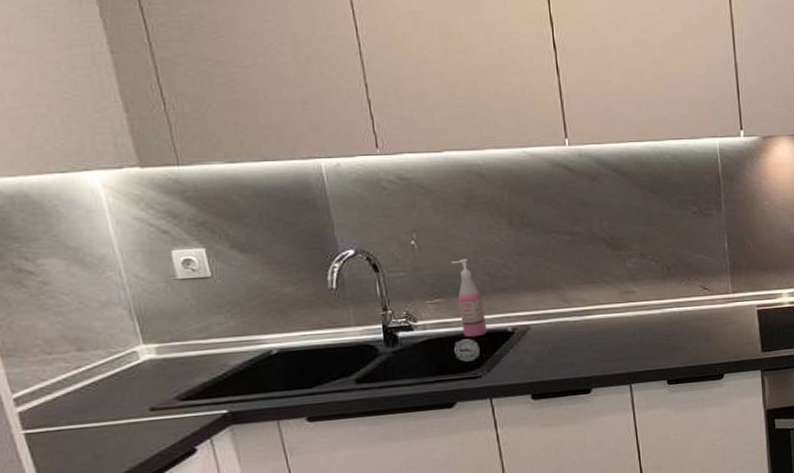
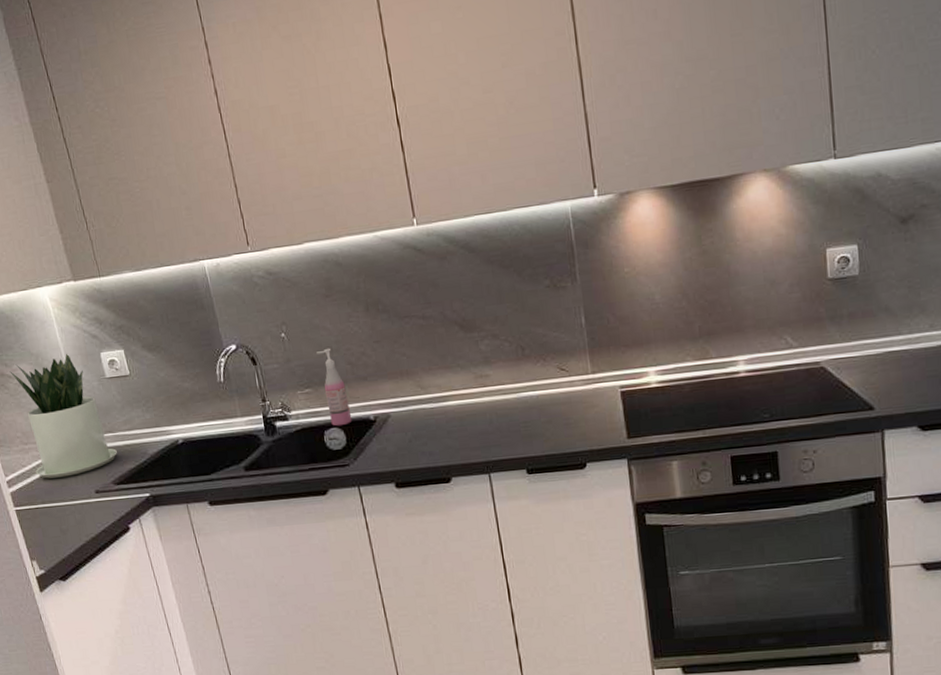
planter: none [32,249,186,395] -> present [10,353,117,479]

